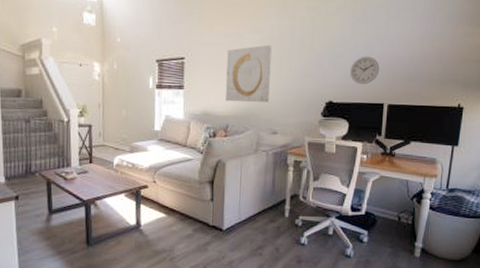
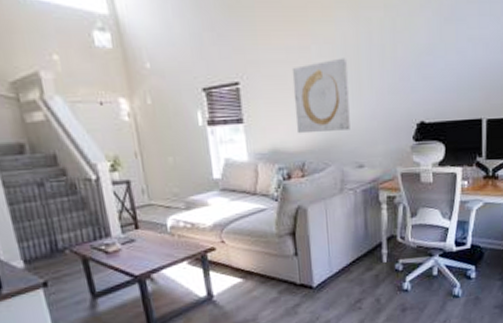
wall clock: present [349,56,380,85] -> none [441,63,475,99]

